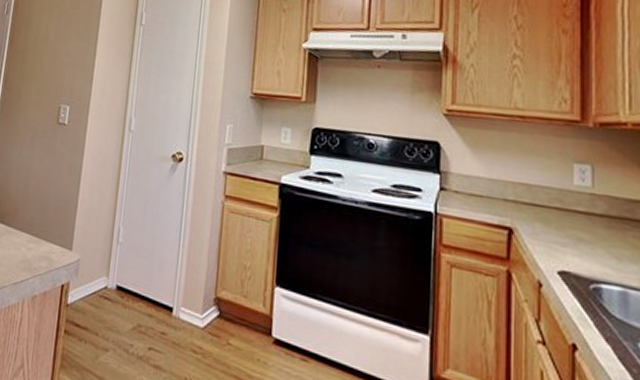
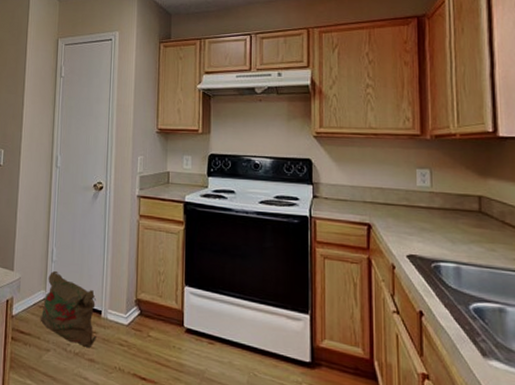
bag: none [99,254,167,351] -> present [40,270,97,347]

